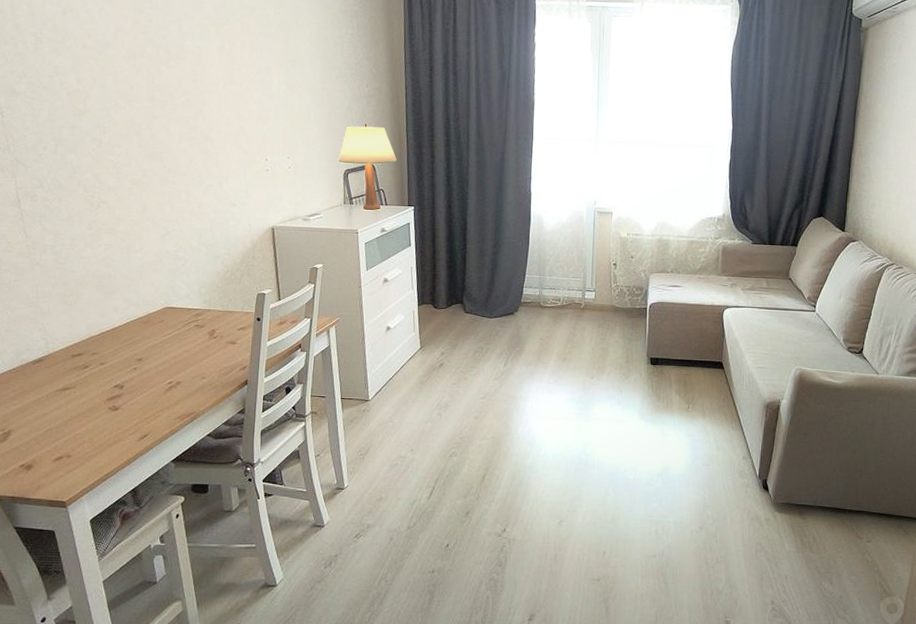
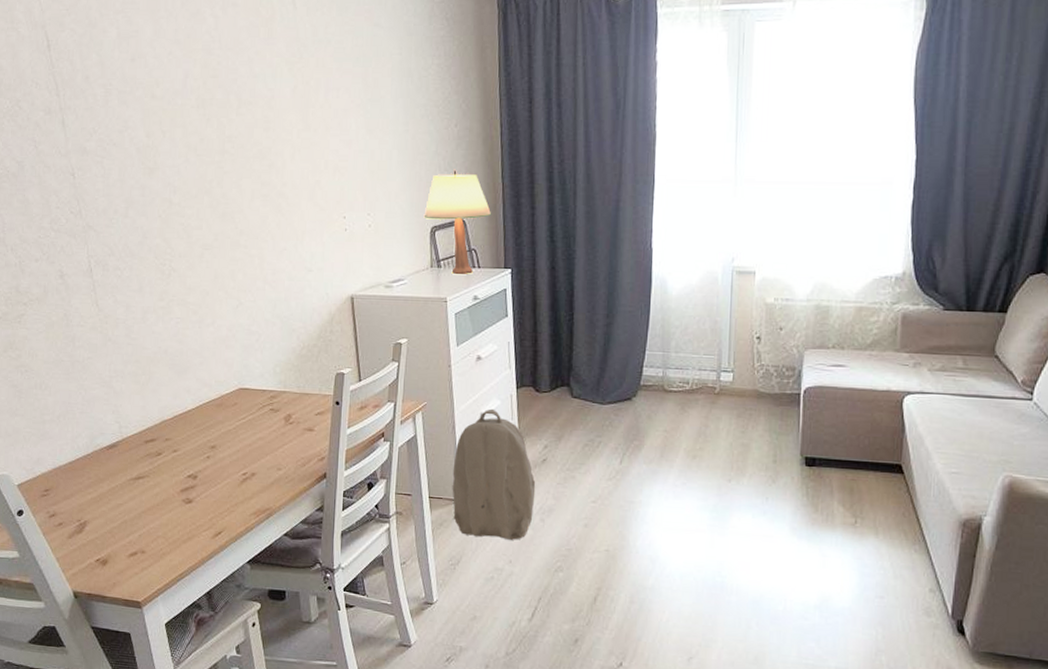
backpack: none [361,322,434,432] -> present [452,408,536,540]

